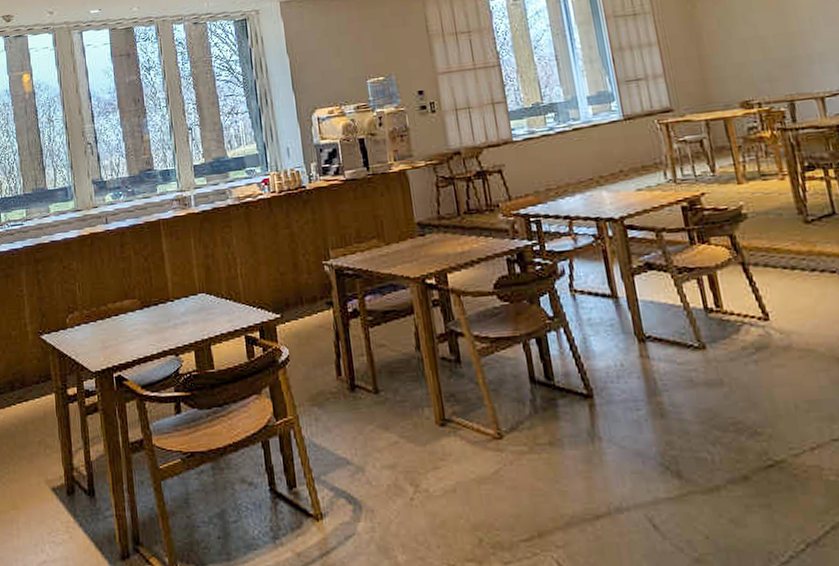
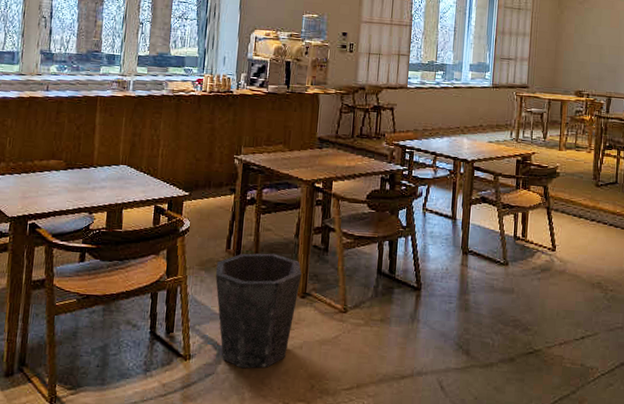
waste bin: none [330,374,438,525] -> present [215,253,302,369]

